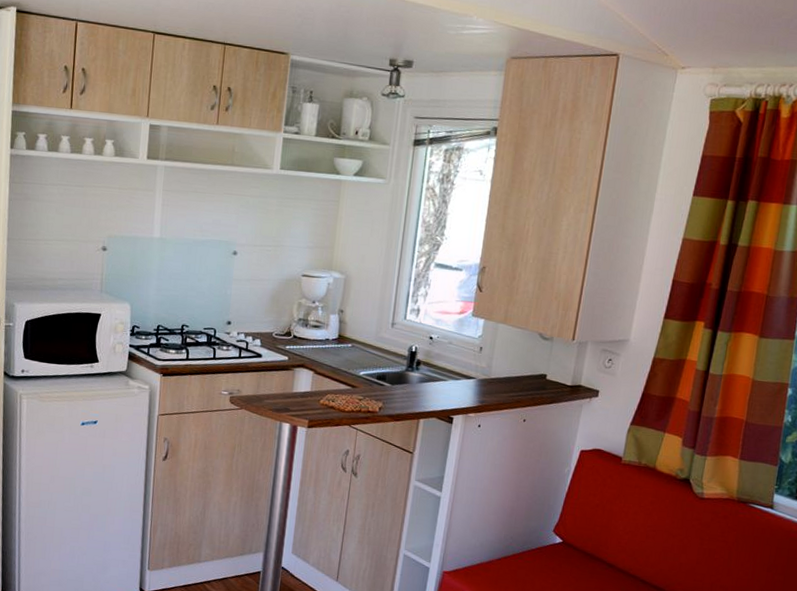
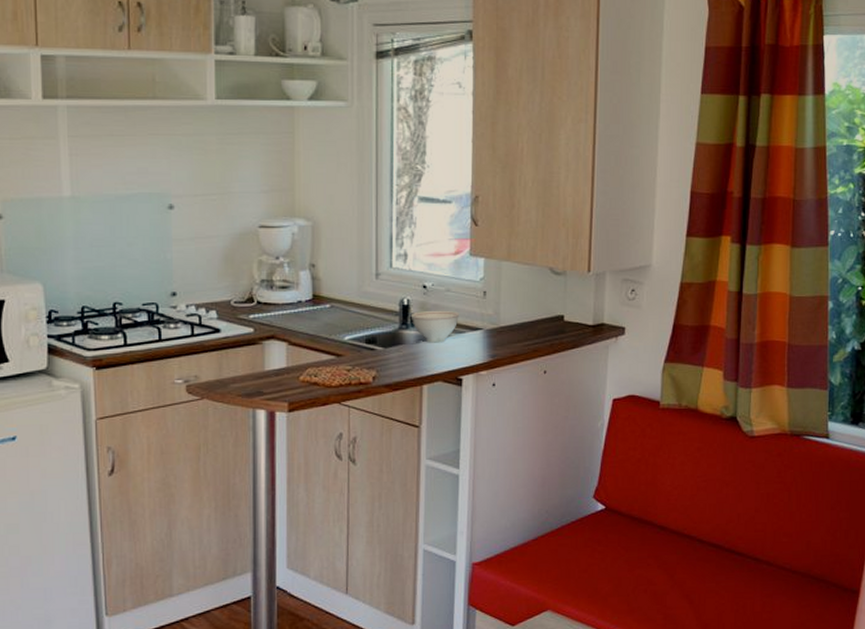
bowl: none [416,358,457,386] -> present [410,310,459,343]

